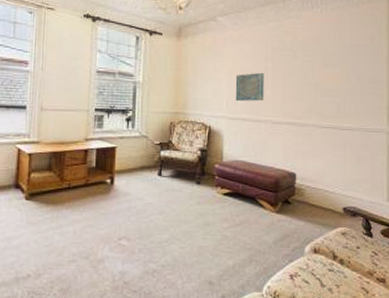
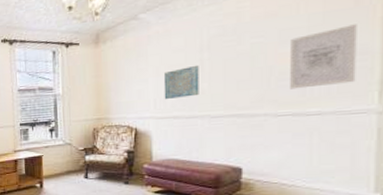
wall art: none [330,58,373,106] -> present [290,24,357,90]

